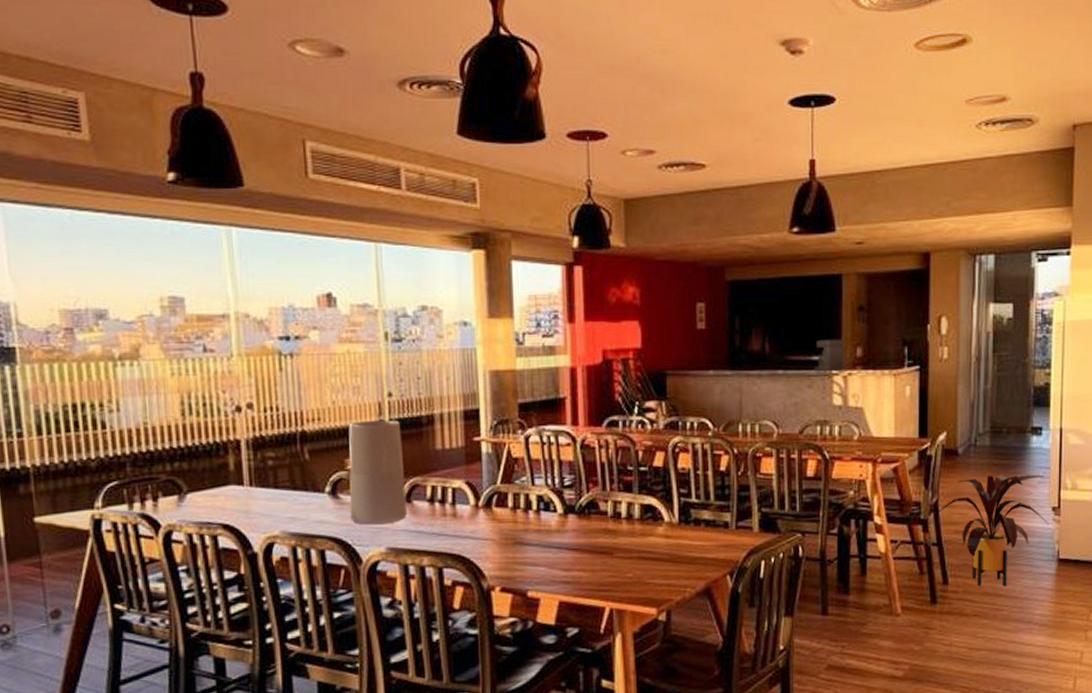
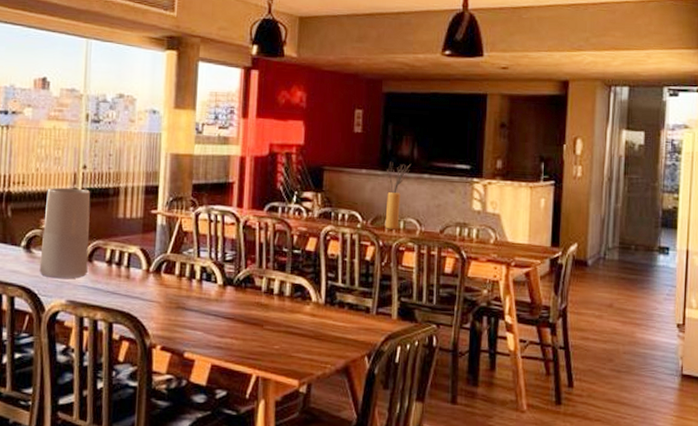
vase: none [736,359,762,435] -> present [385,162,410,230]
coffee maker: present [814,339,845,372] -> none [457,150,486,180]
house plant: present [937,474,1049,587] -> none [566,288,674,395]

